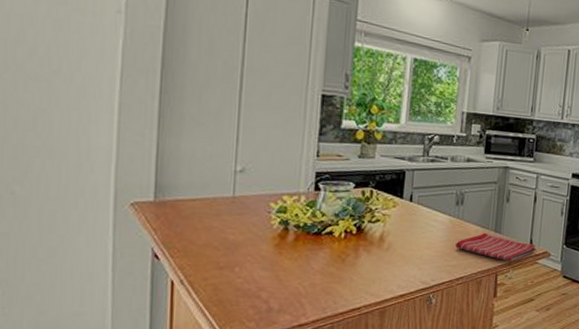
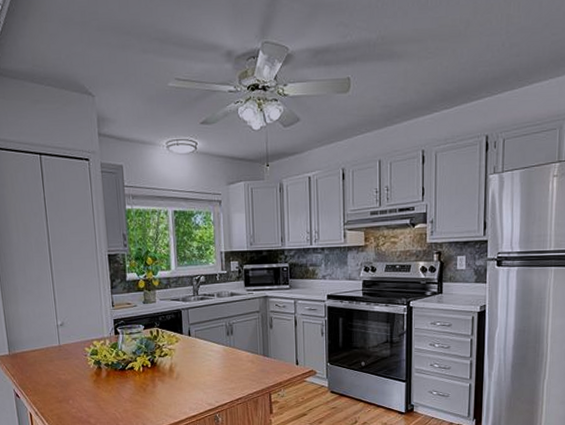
dish towel: present [455,232,537,262] -> none [231,357,303,382]

